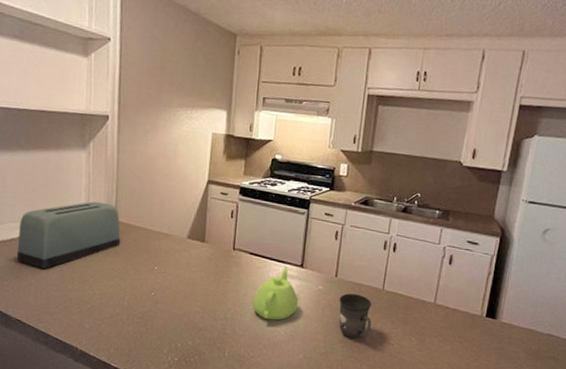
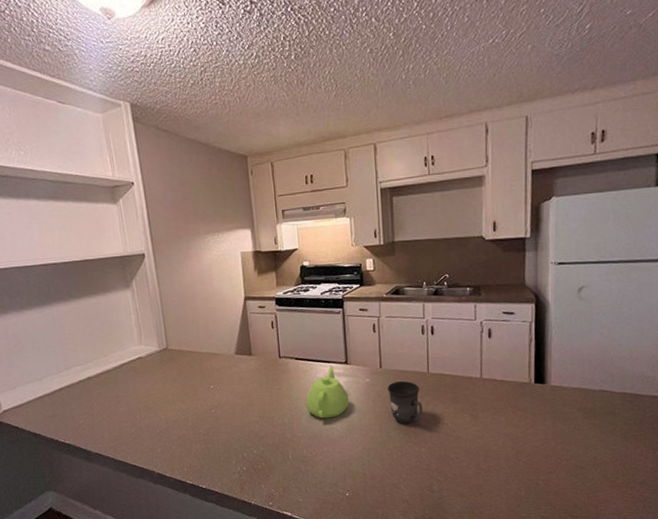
toaster: present [16,201,121,269] -> none [83,334,176,404]

